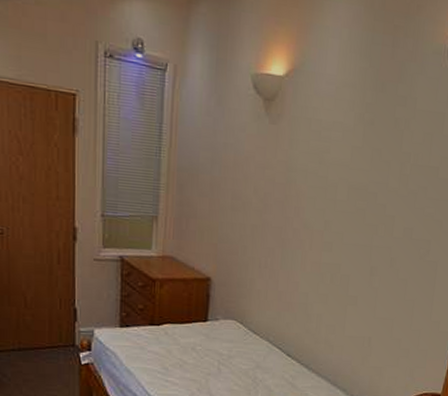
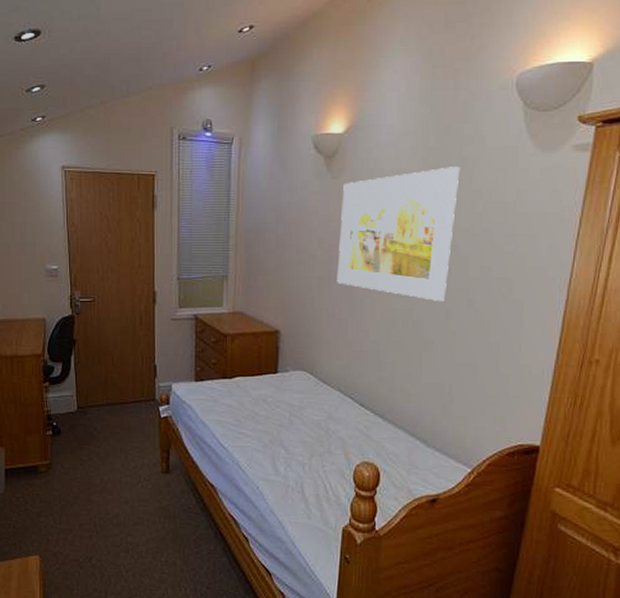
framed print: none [270,125,393,258] -> present [337,167,460,301]

